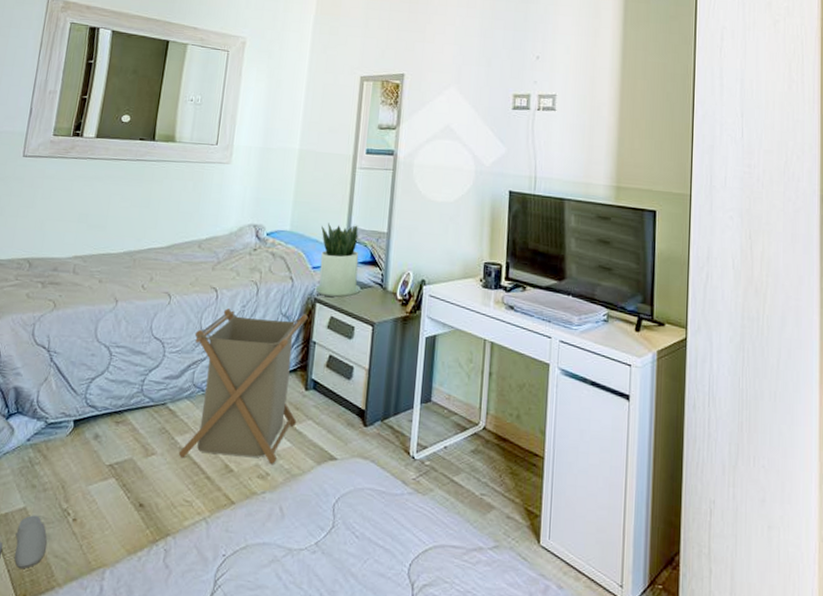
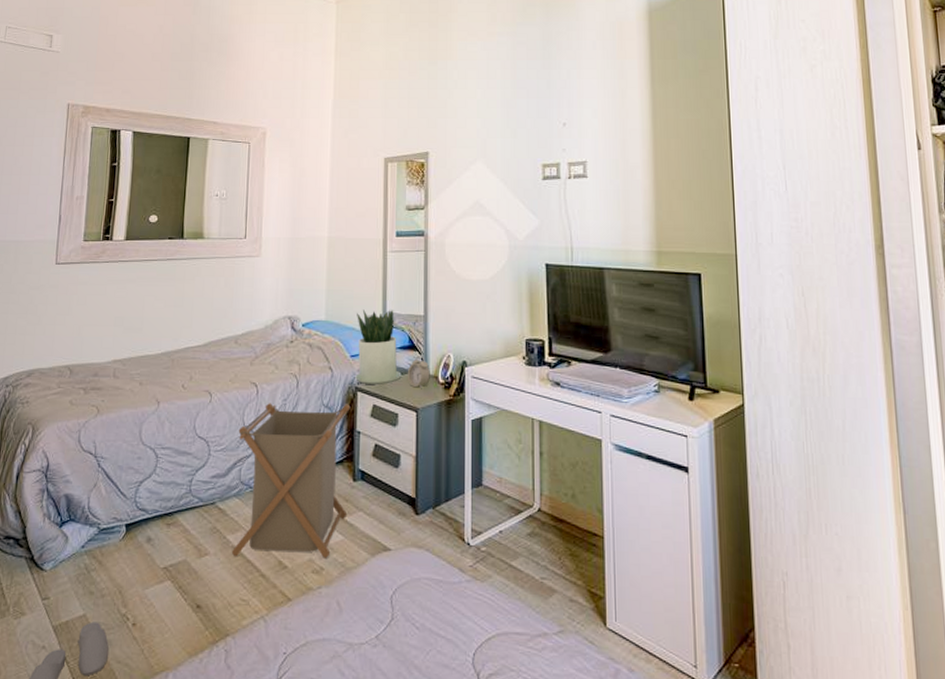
alarm clock: none [366,271,389,303] -> present [407,356,430,388]

